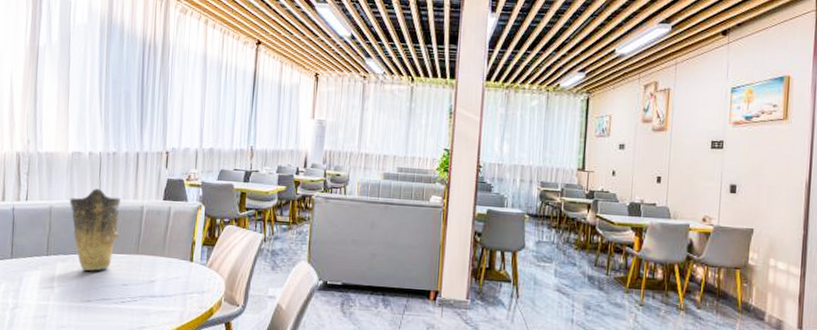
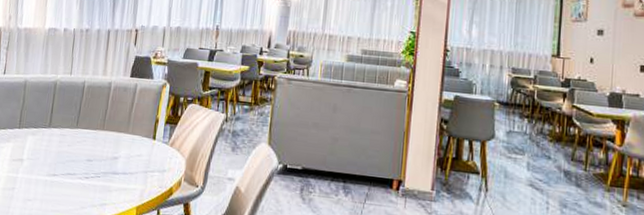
vase: present [69,188,121,271] -> none [43,64,91,146]

